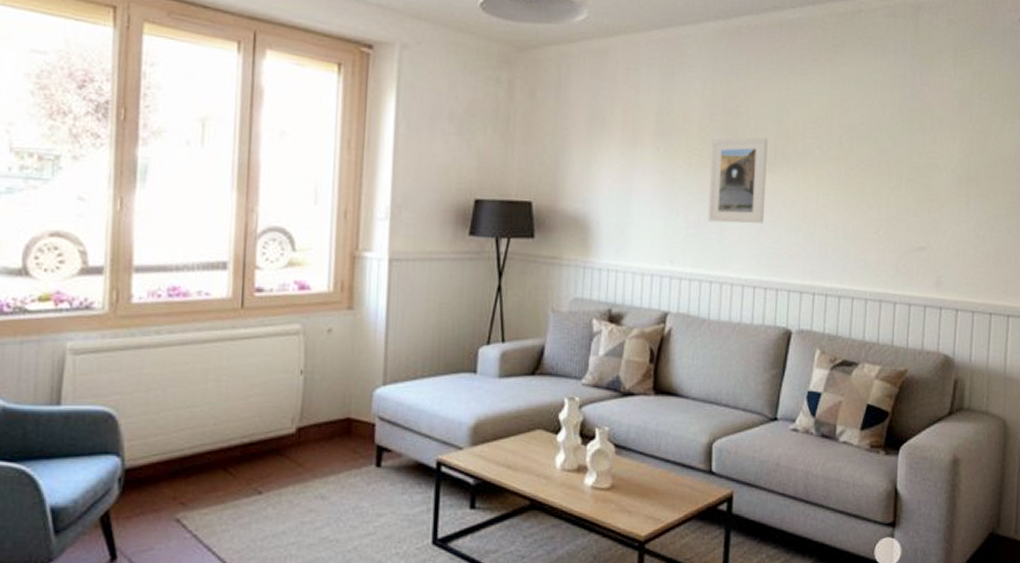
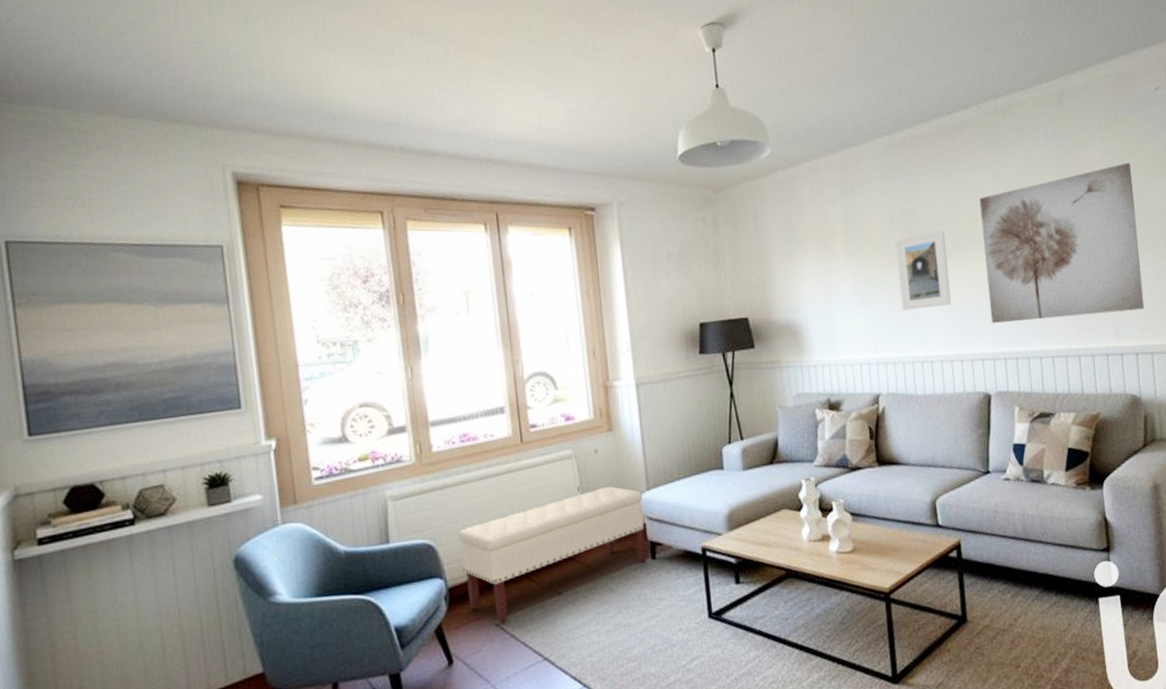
bench: none [145,373,376,519] -> present [459,486,647,623]
wall art: none [804,95,981,261] -> present [979,162,1145,323]

